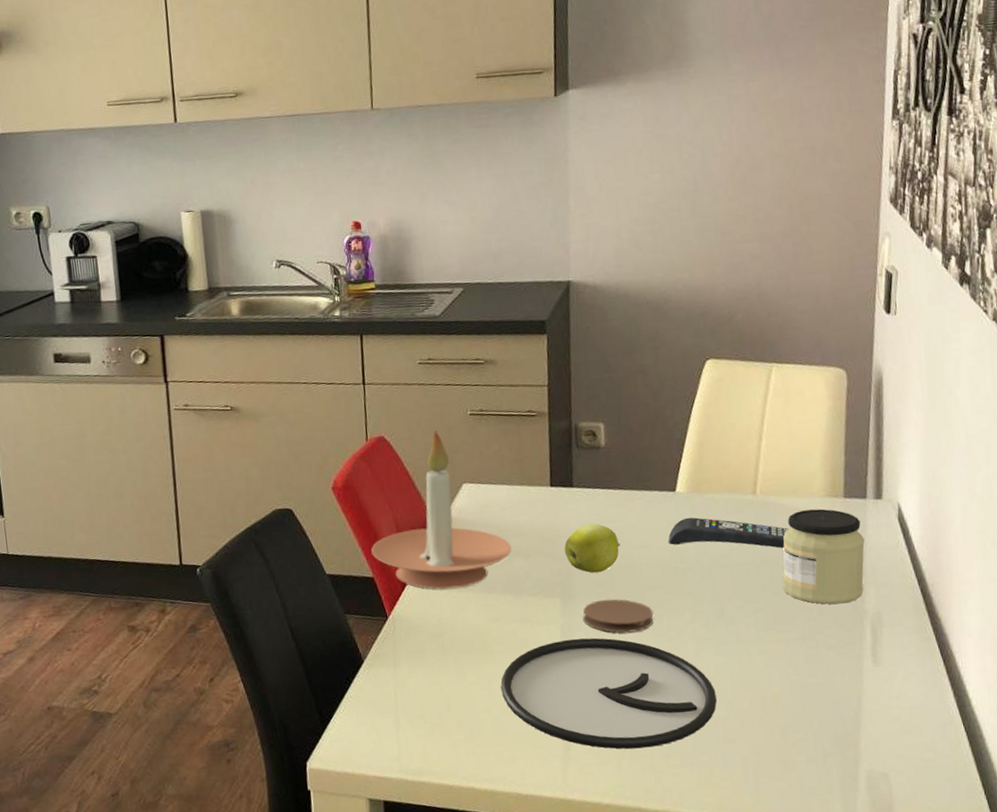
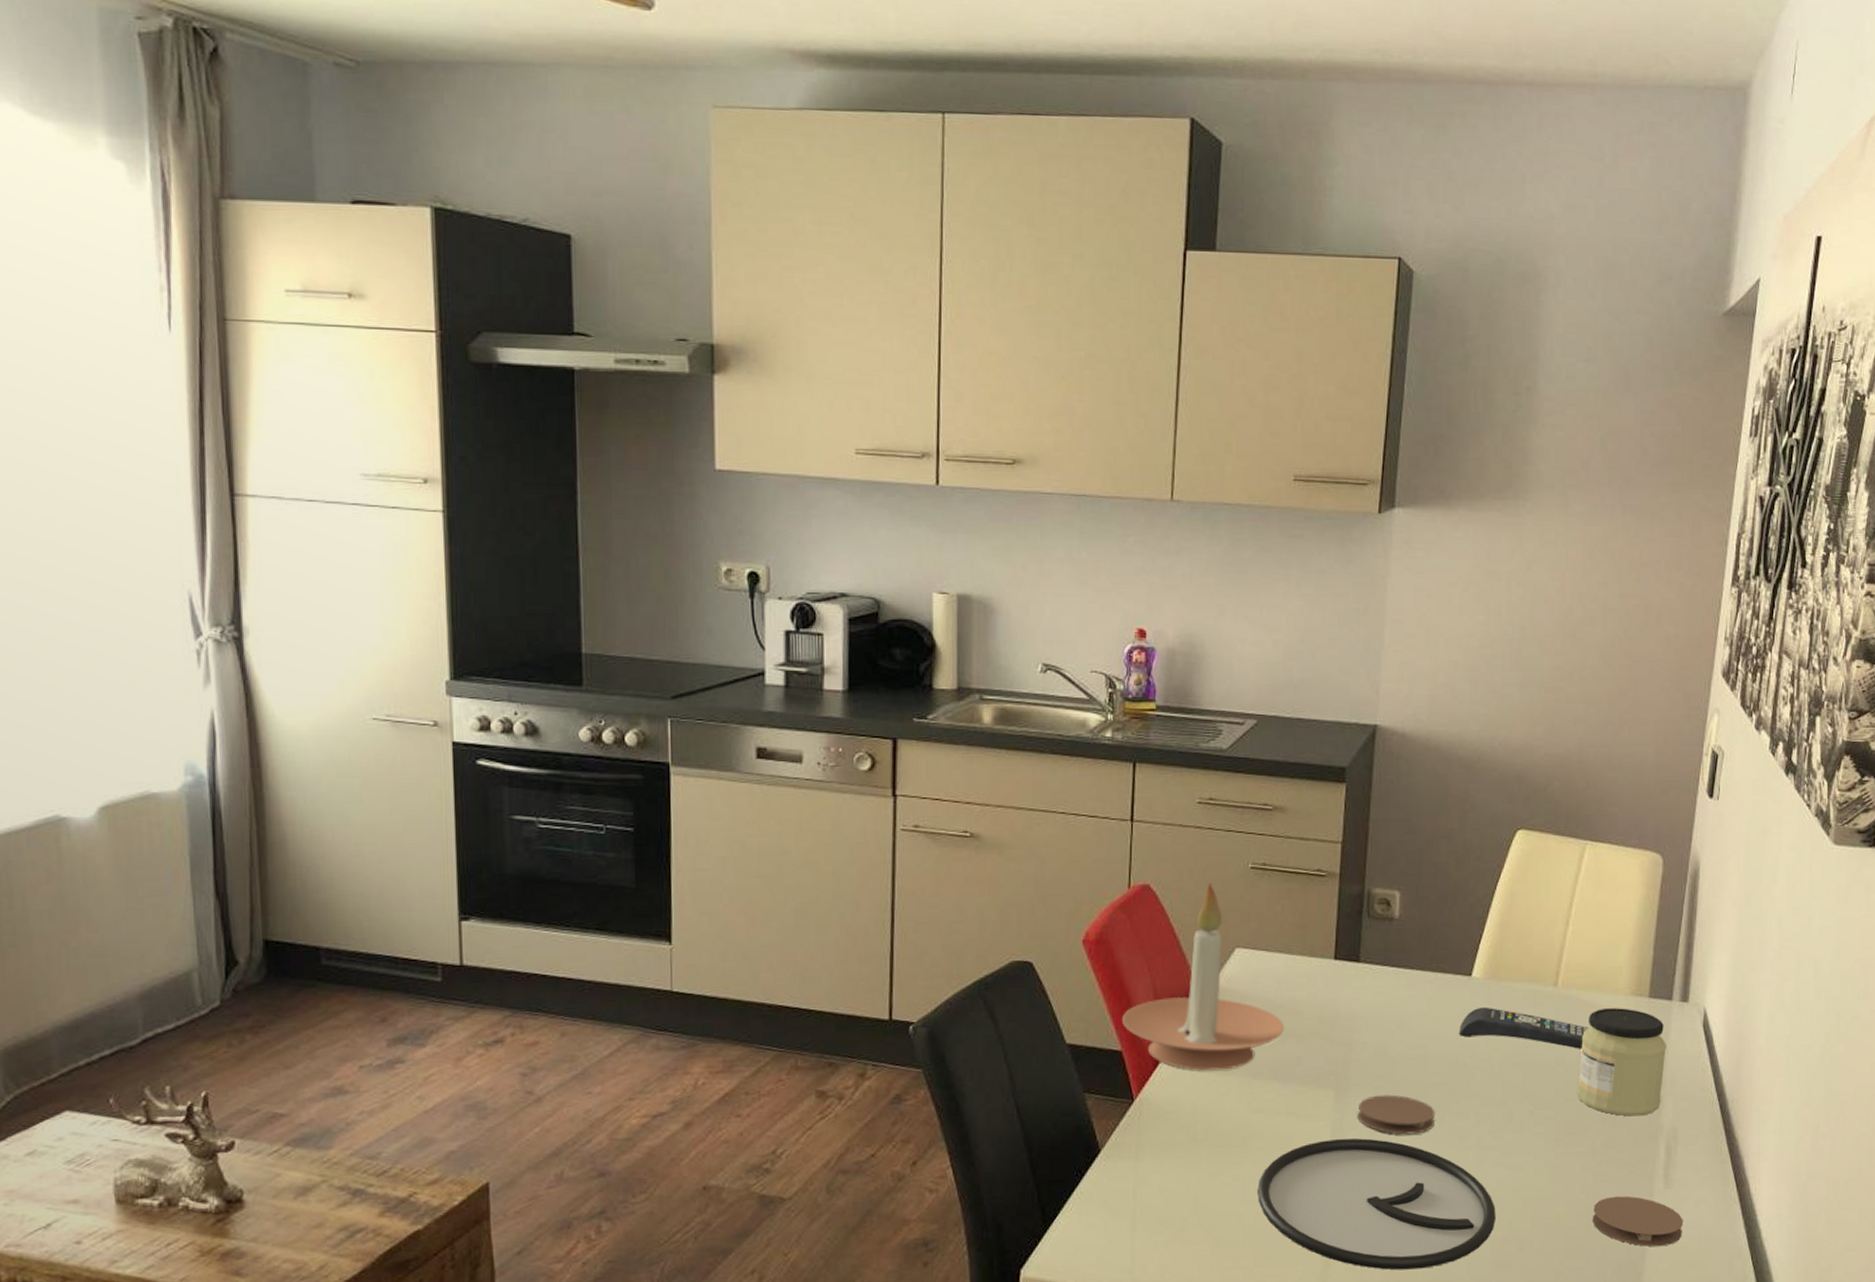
apple: present [564,523,620,573] -> none [1343,1006,1406,1064]
coaster: none [807,674,894,719] -> present [1592,1196,1683,1247]

